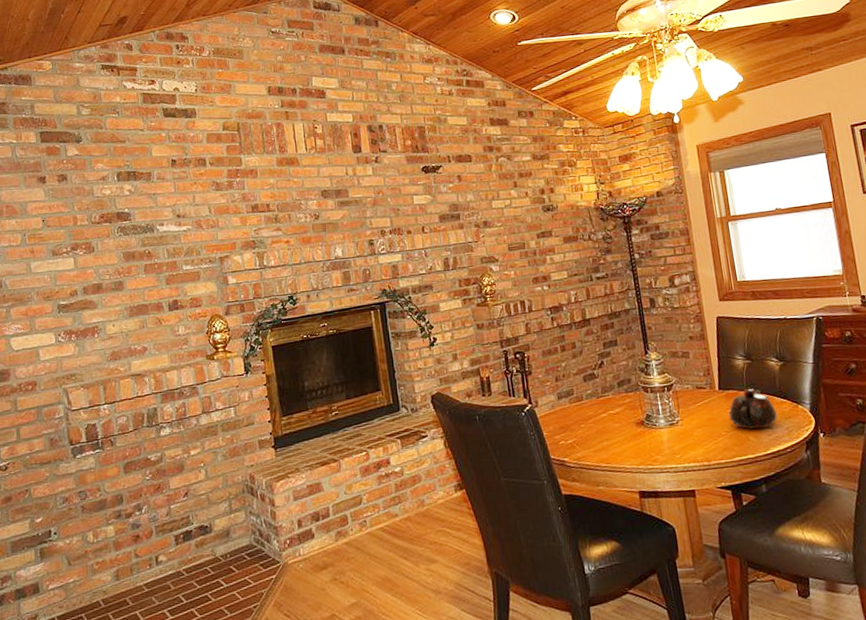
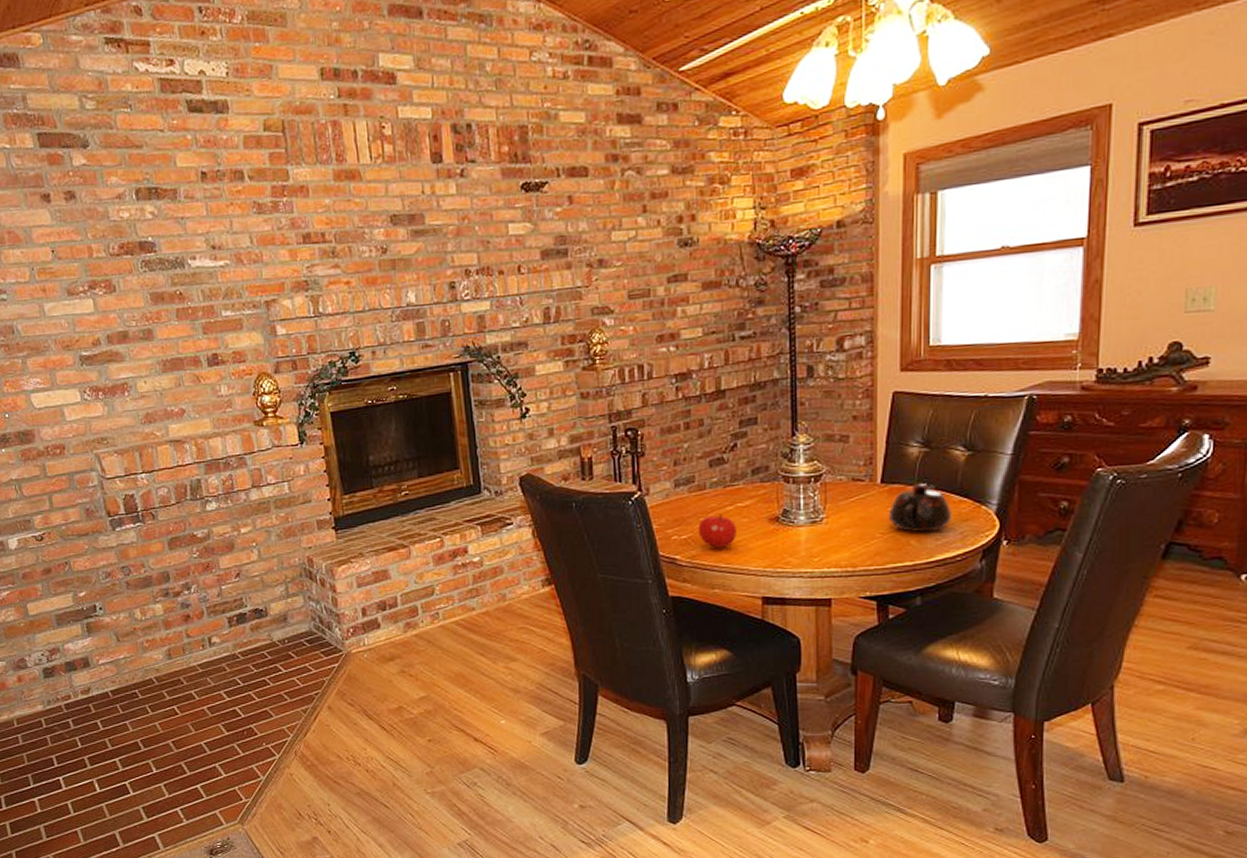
fruit: none [580,420,612,450] -> present [697,514,737,548]

